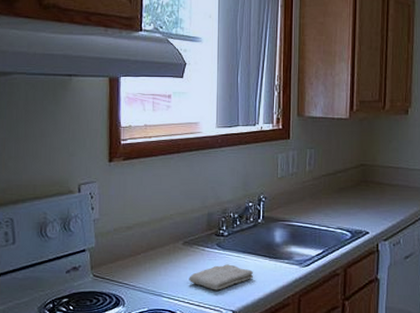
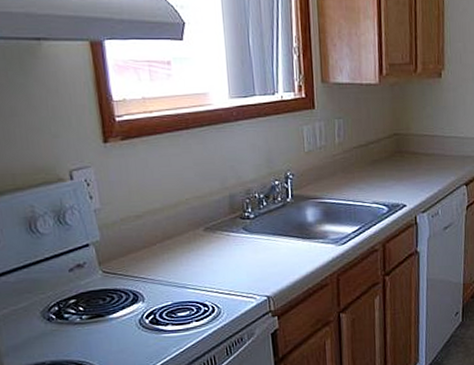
washcloth: present [189,264,253,291] -> none [215,248,286,277]

